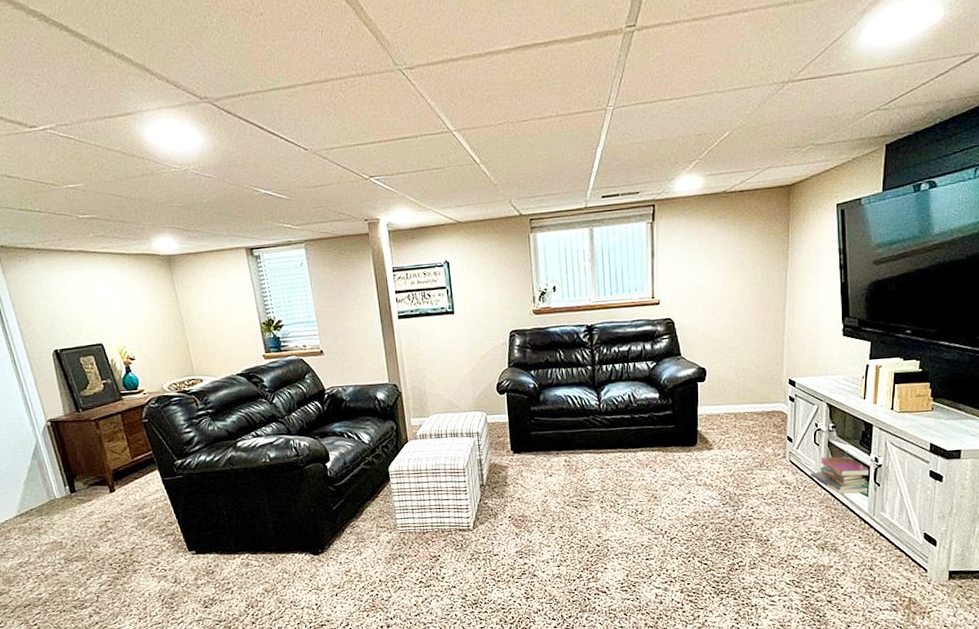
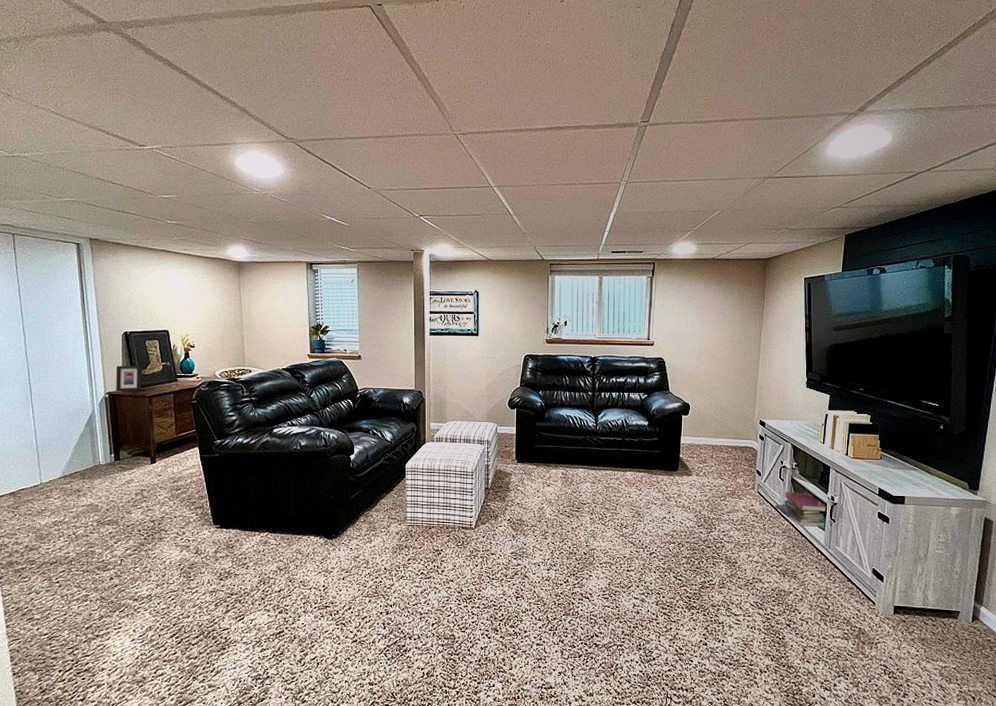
picture frame: none [53,386,86,418] -> present [116,365,142,392]

